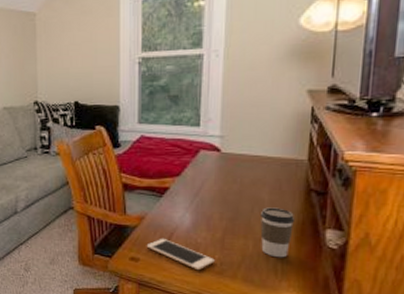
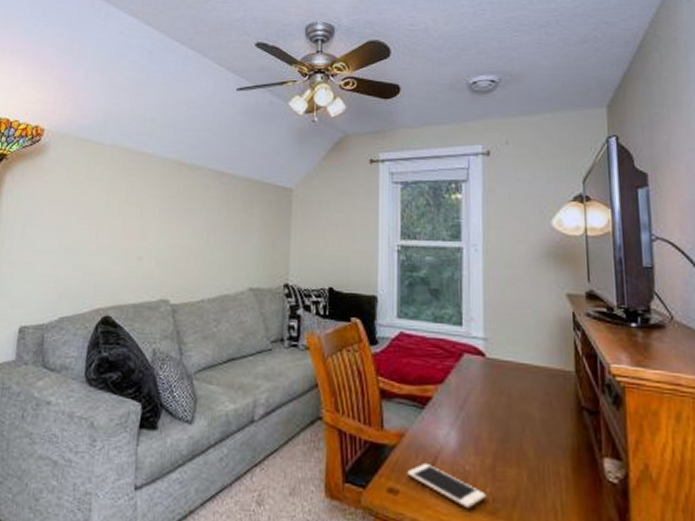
coffee cup: present [259,207,296,258] -> none [531,427,570,494]

